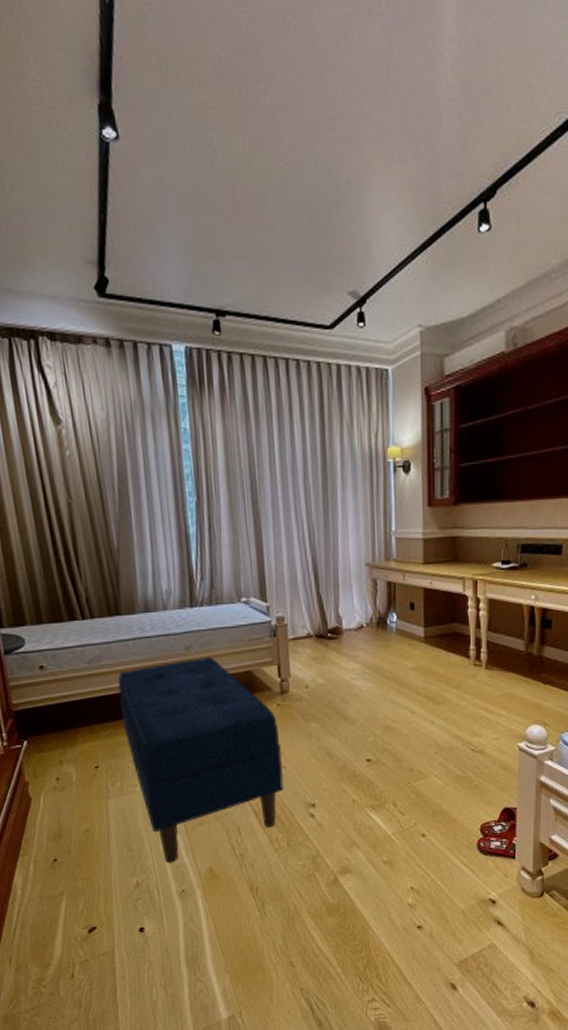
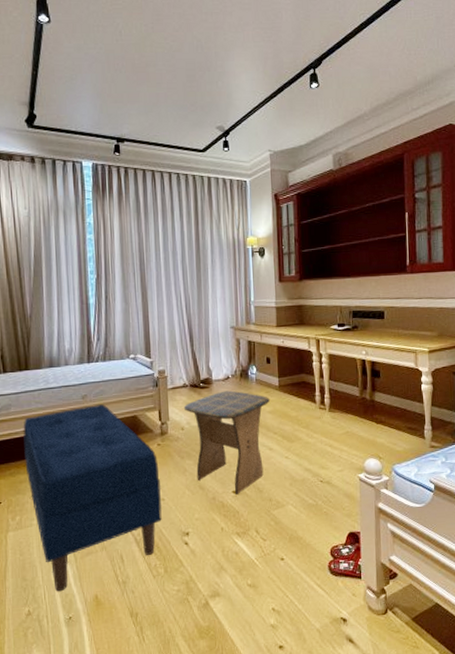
stool: none [307,642,413,763] -> present [183,390,270,495]

